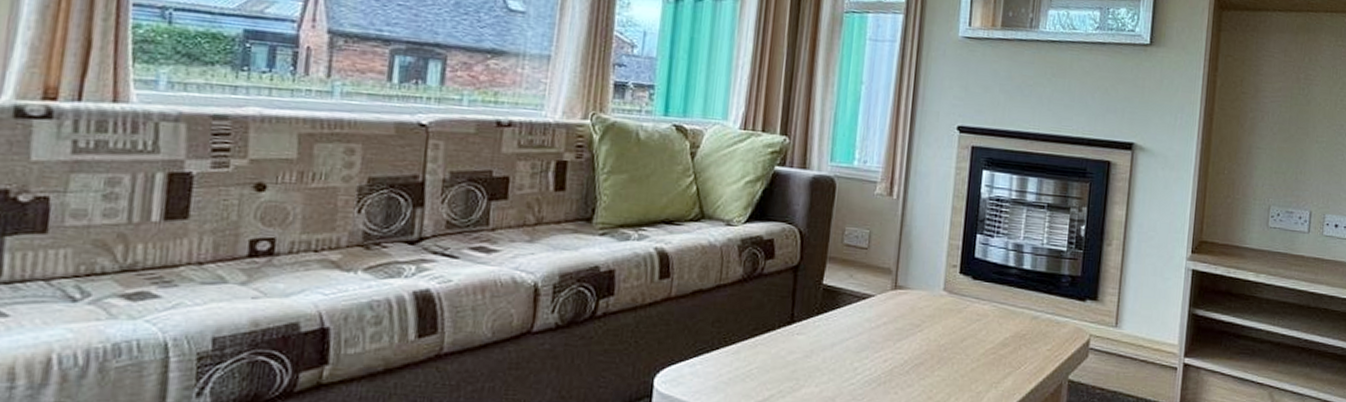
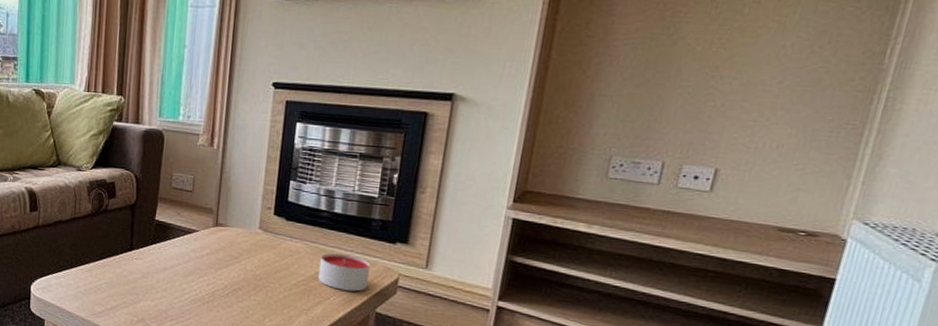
candle: none [1008,315,1061,358] -> present [318,253,370,292]

